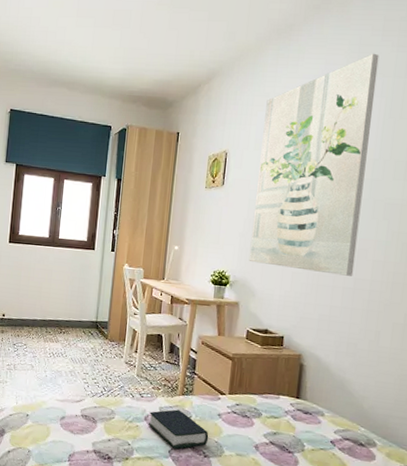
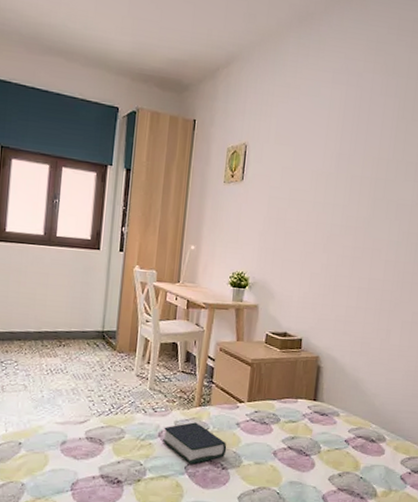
wall art: present [248,53,379,276] -> none [268,51,394,276]

